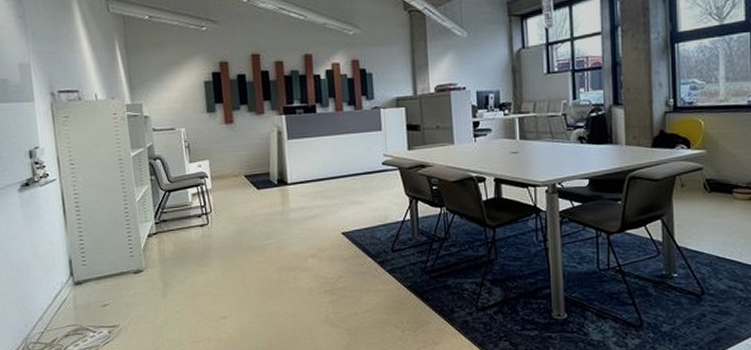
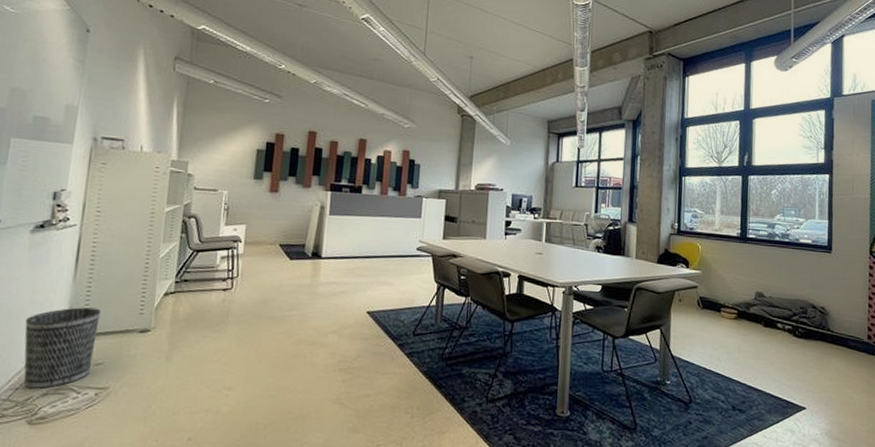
wastebasket: none [35,255,100,331] -> present [23,307,101,389]

